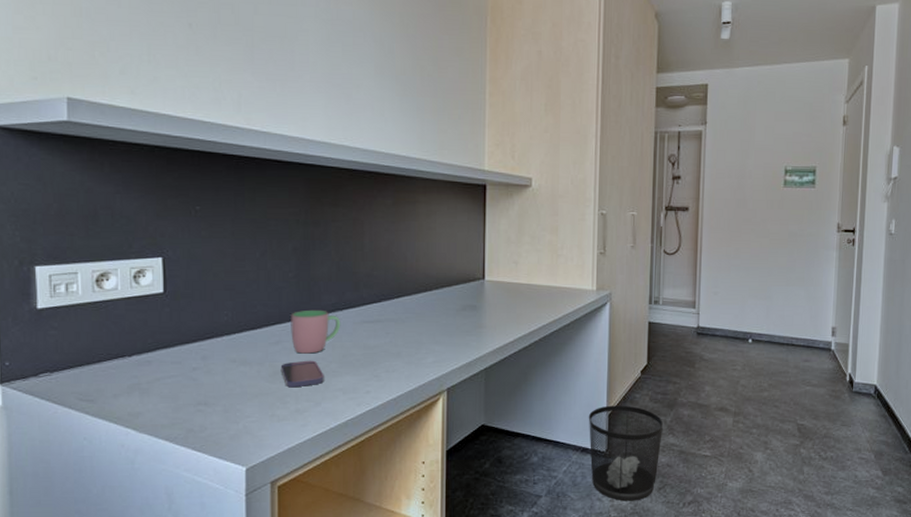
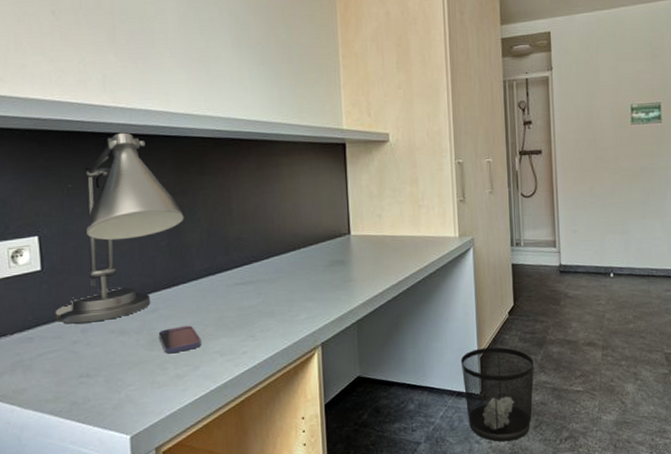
desk lamp: none [176,156,314,350] -> present [55,132,184,324]
cup: present [291,309,341,354] -> none [165,275,215,320]

